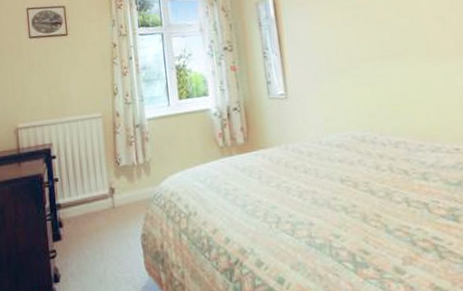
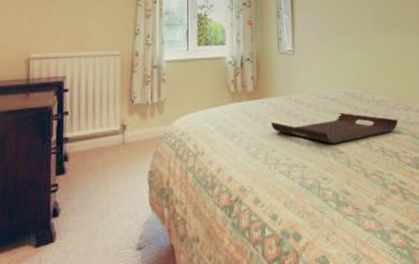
serving tray: none [268,159,425,197] -> present [271,112,399,144]

